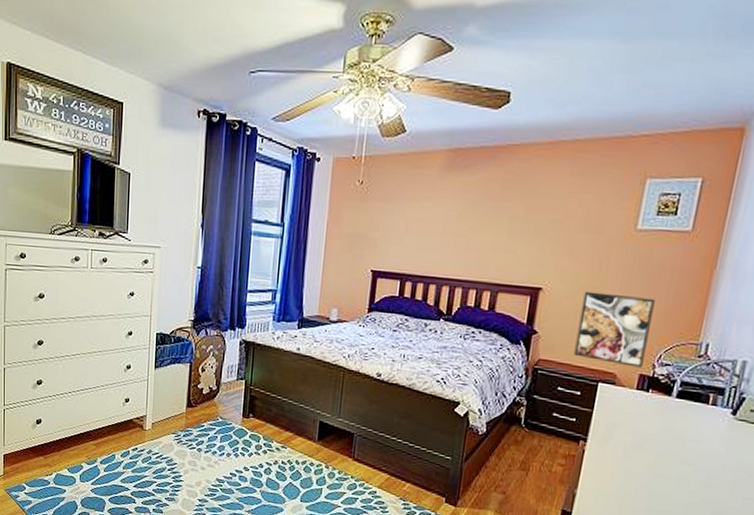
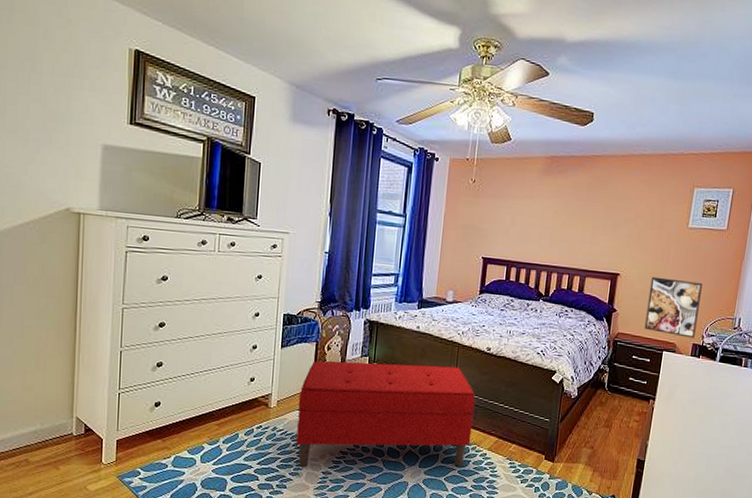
bench: none [172,382,364,505] -> present [296,360,476,468]

